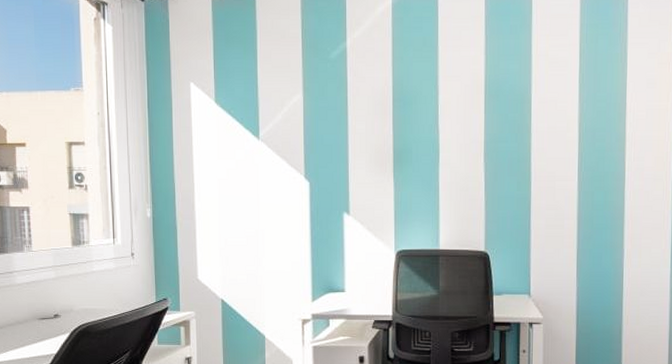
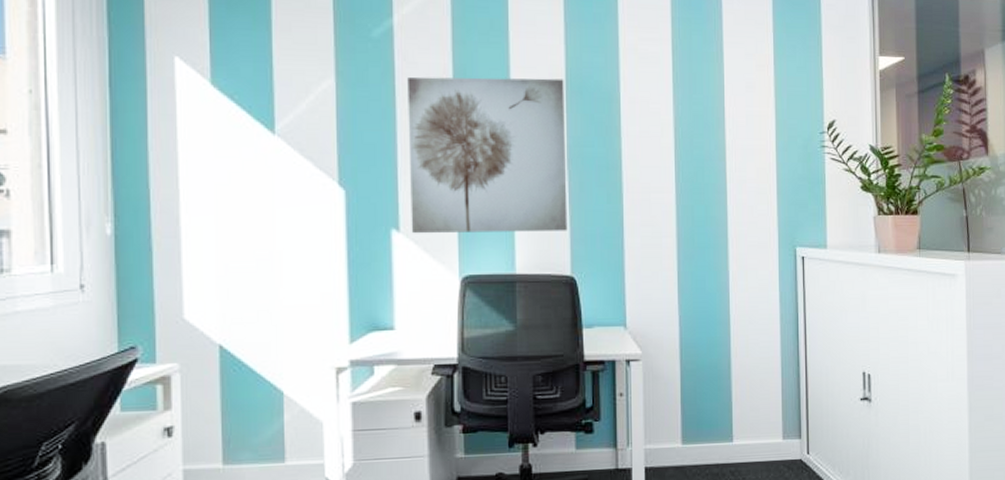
wall art: none [357,85,484,216] -> present [407,77,568,234]

